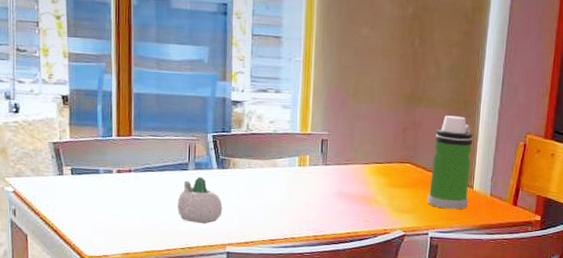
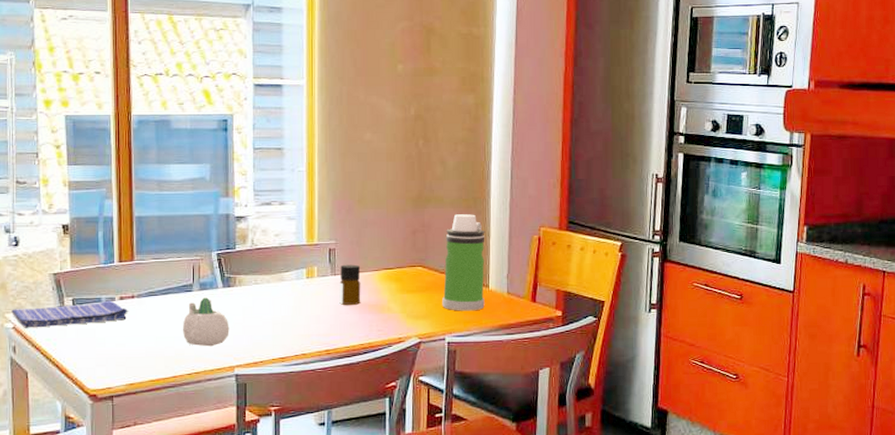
dish towel: none [12,172,126,194] -> present [12,300,129,328]
bottle: none [329,155,351,195] -> present [339,264,361,305]

